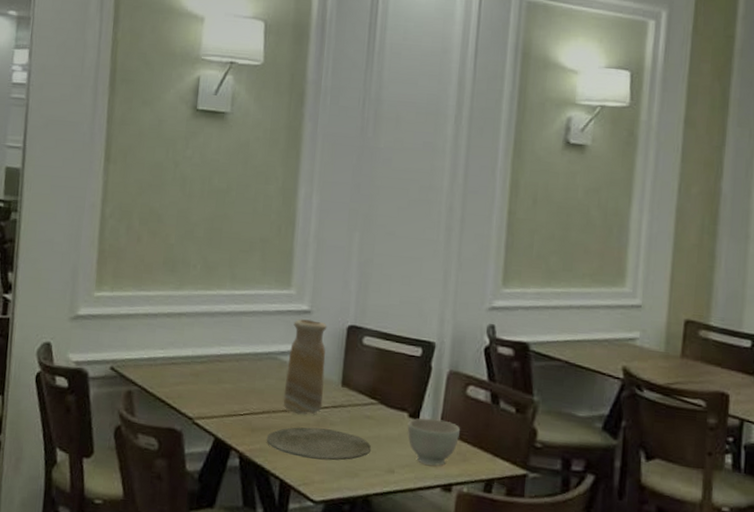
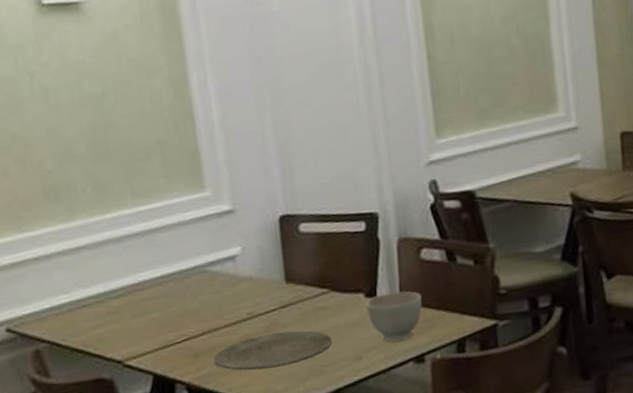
vase: present [283,319,327,415] -> none [217,218,270,326]

